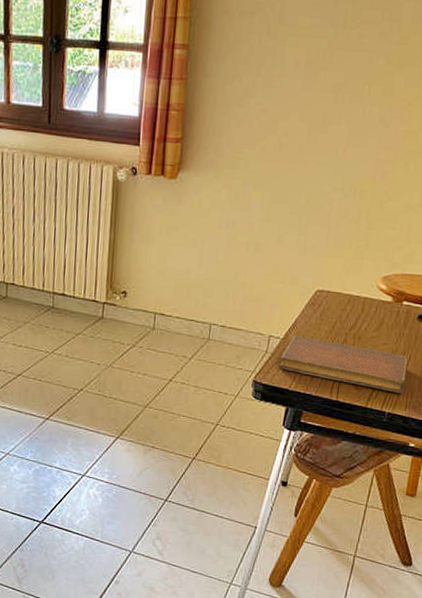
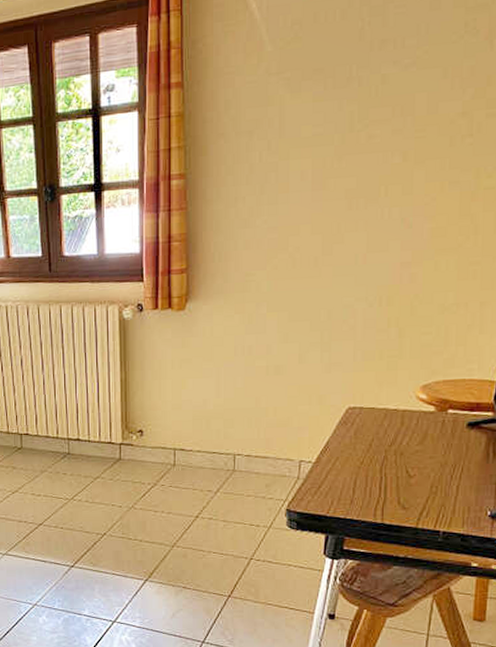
notebook: present [280,336,408,393] -> none [314,458,460,509]

